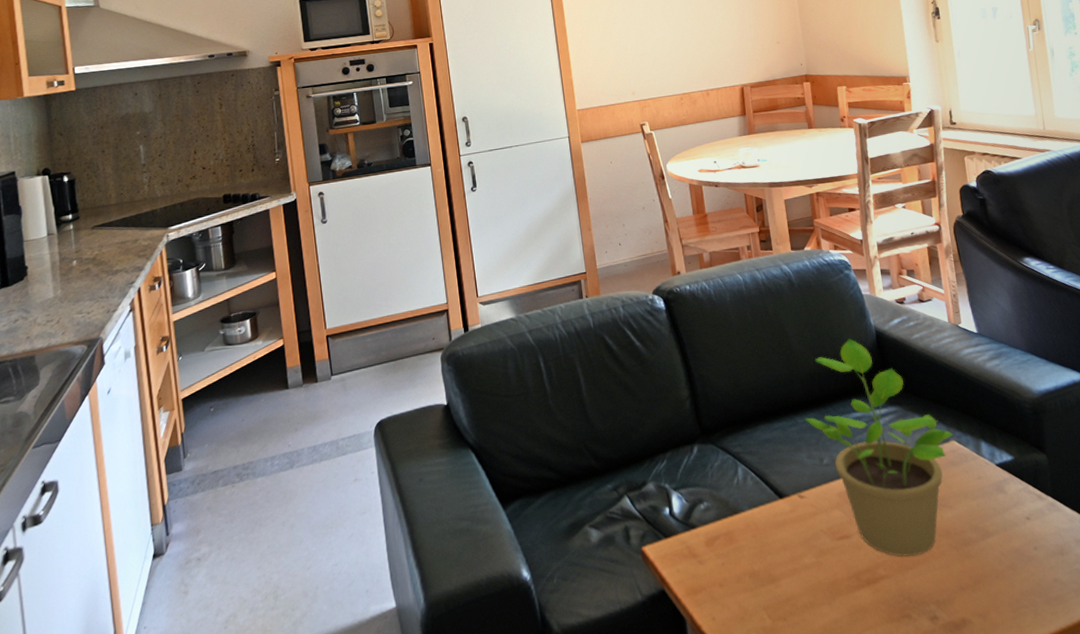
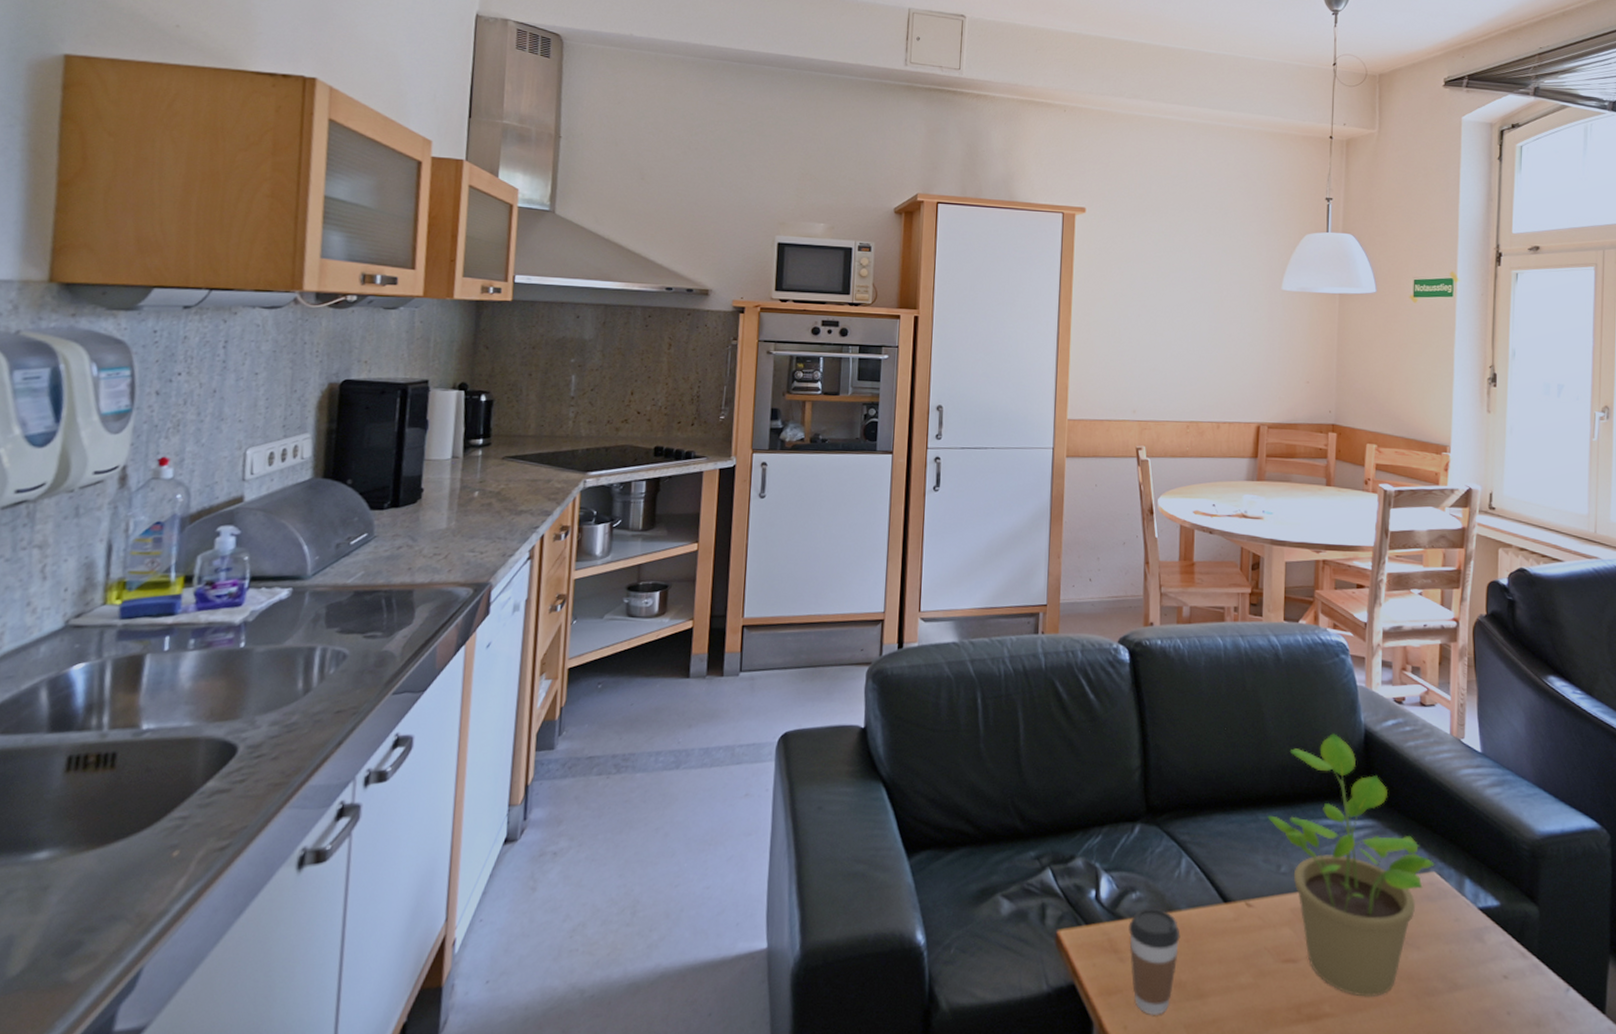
coffee cup: none [702,514,749,605] -> present [1128,908,1181,1016]

